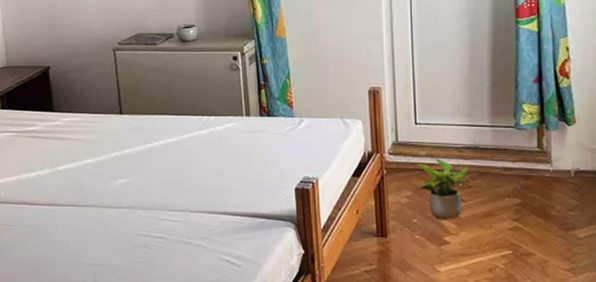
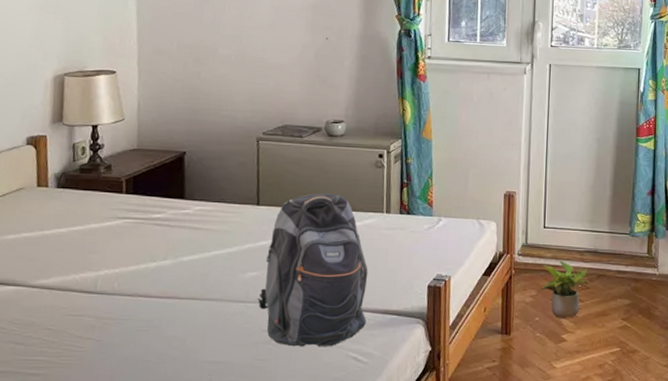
backpack: none [129,99,236,250] -> present [257,193,368,347]

